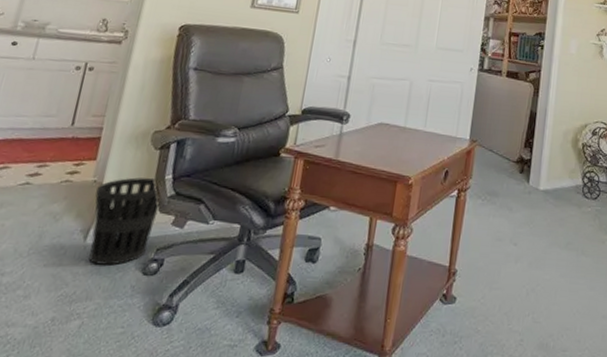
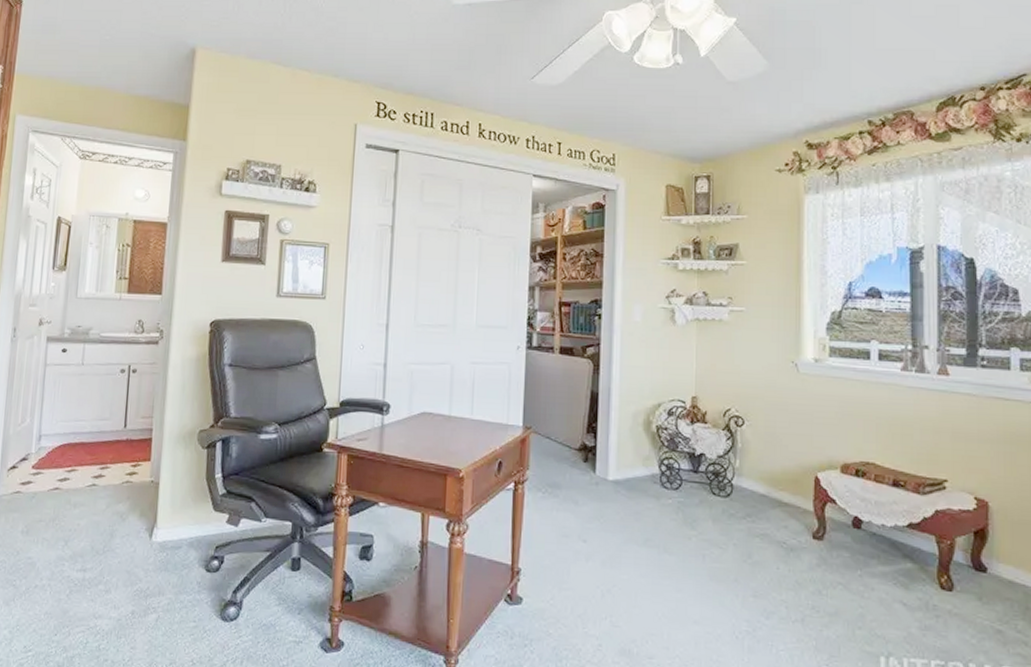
wastebasket: present [88,177,162,266] -> none [154,477,215,563]

